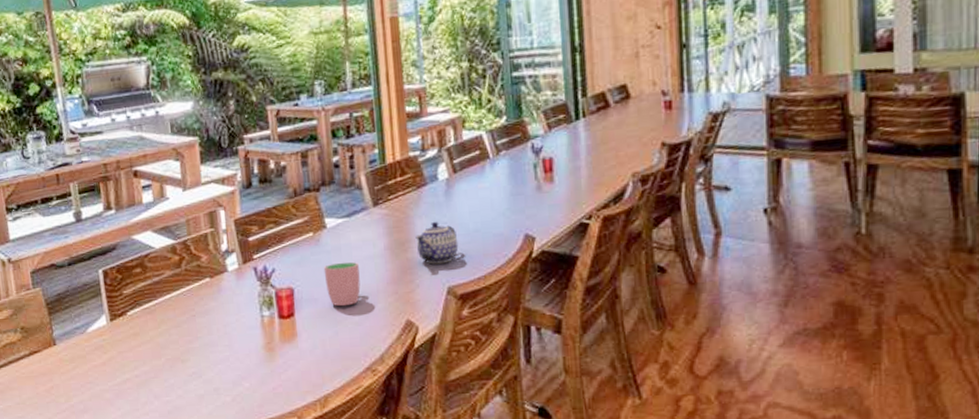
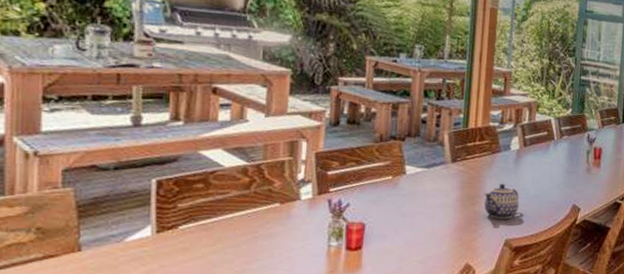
cup: present [323,261,361,307] -> none [397,206,430,246]

